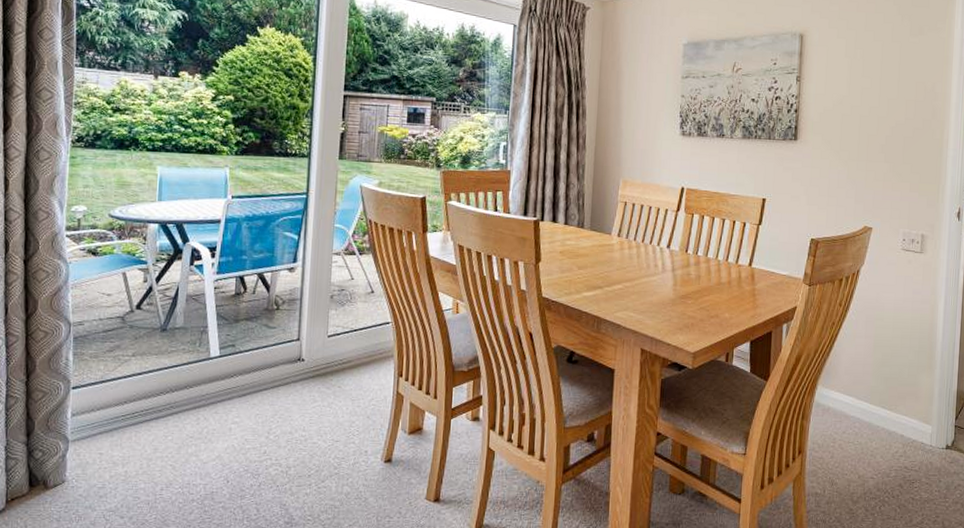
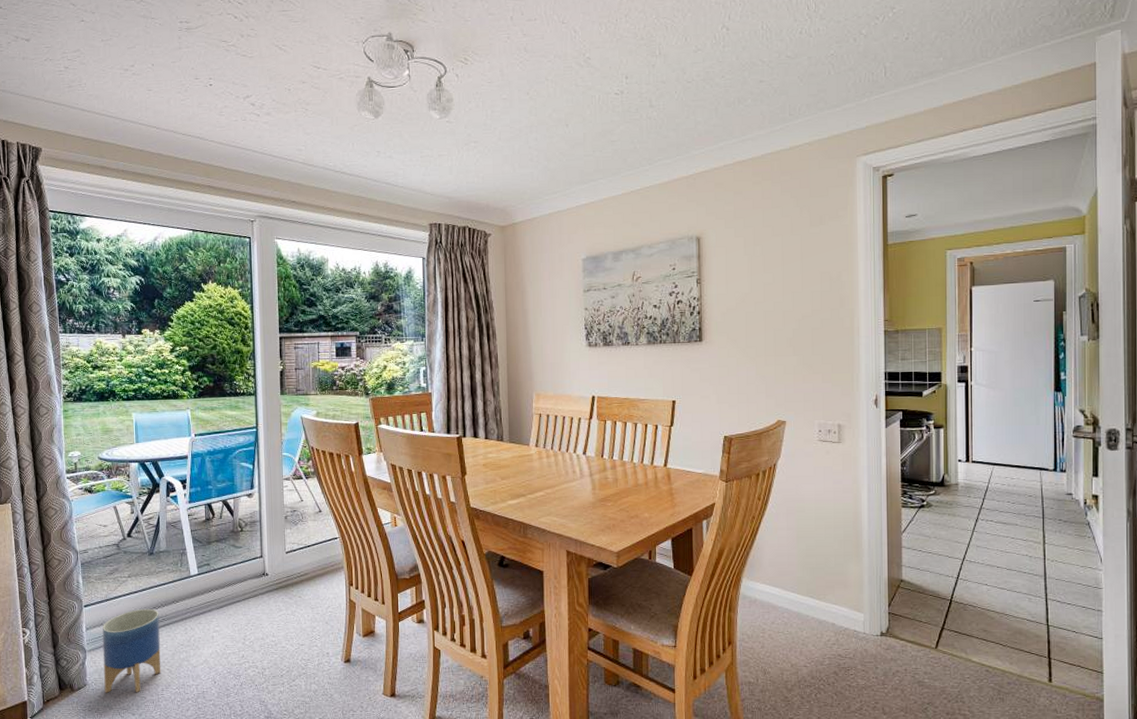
planter: none [88,393,167,492] -> present [102,608,161,693]

